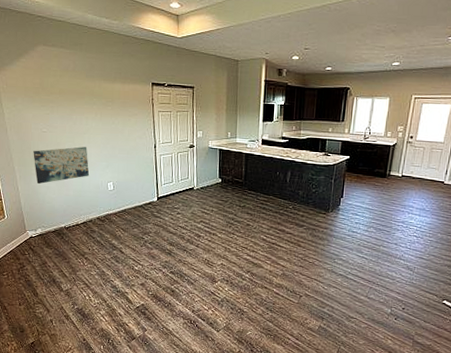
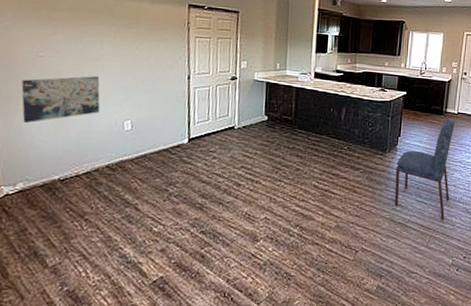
dining chair: none [336,181,400,274] -> present [394,118,456,220]

